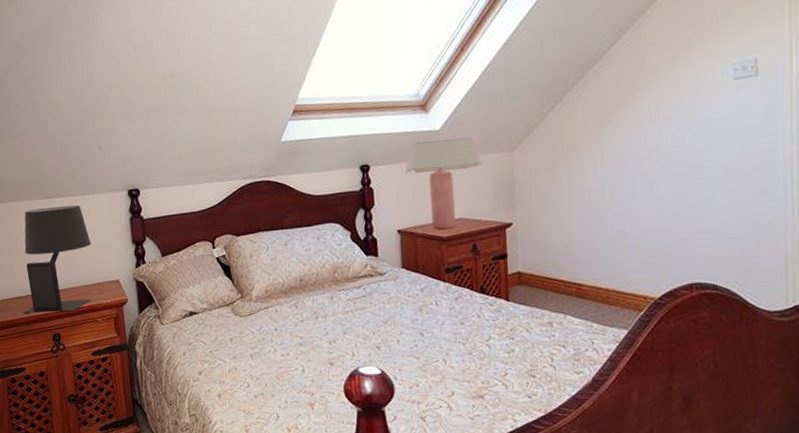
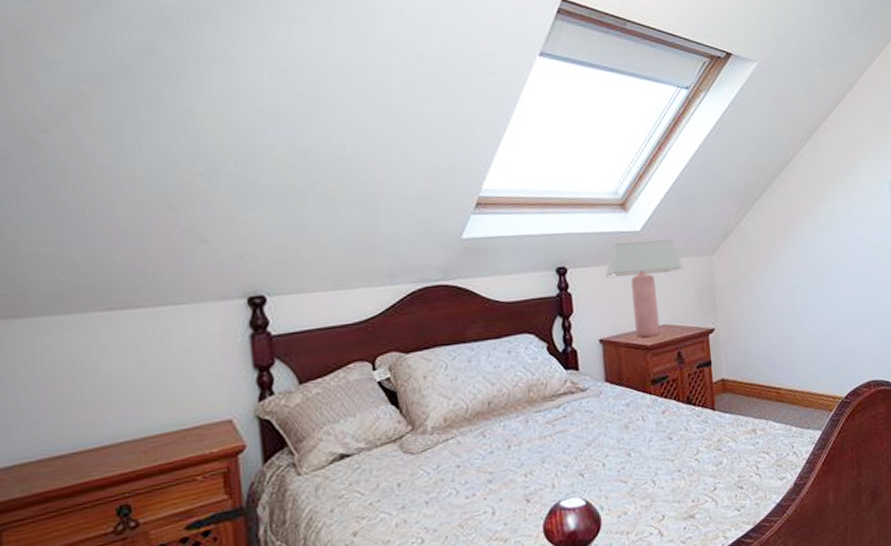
table lamp: present [24,205,92,314] -> none [64,318,187,482]

